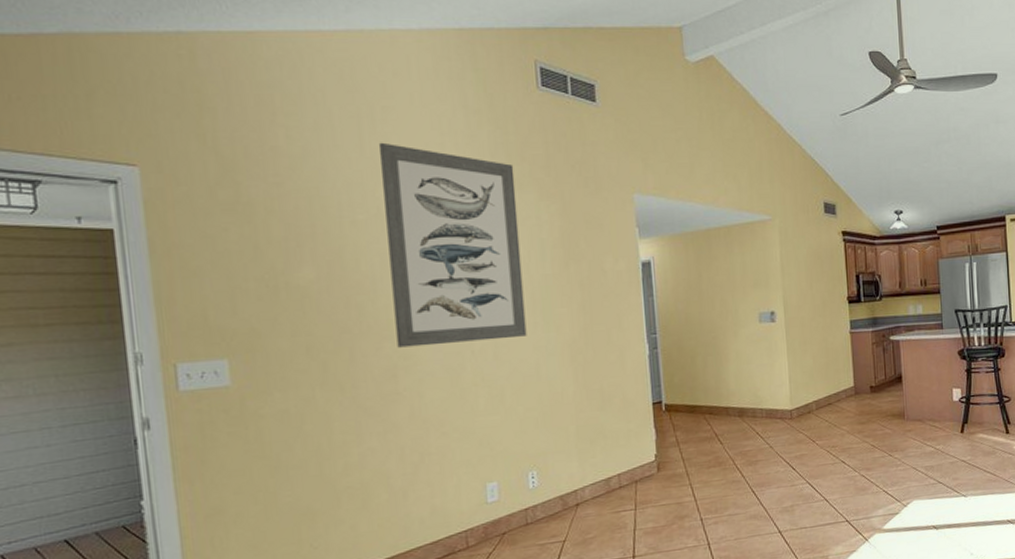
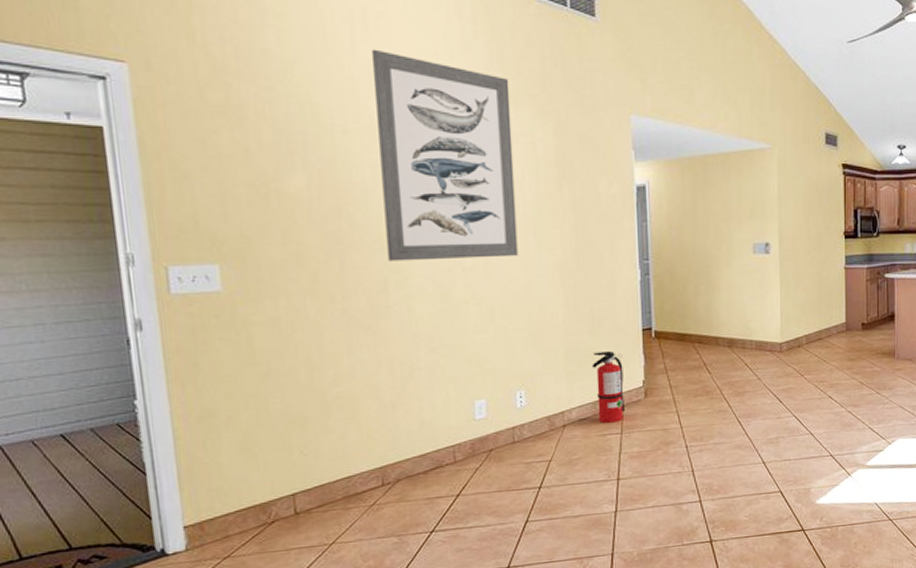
fire extinguisher: none [603,426,638,500] -> present [592,350,625,423]

